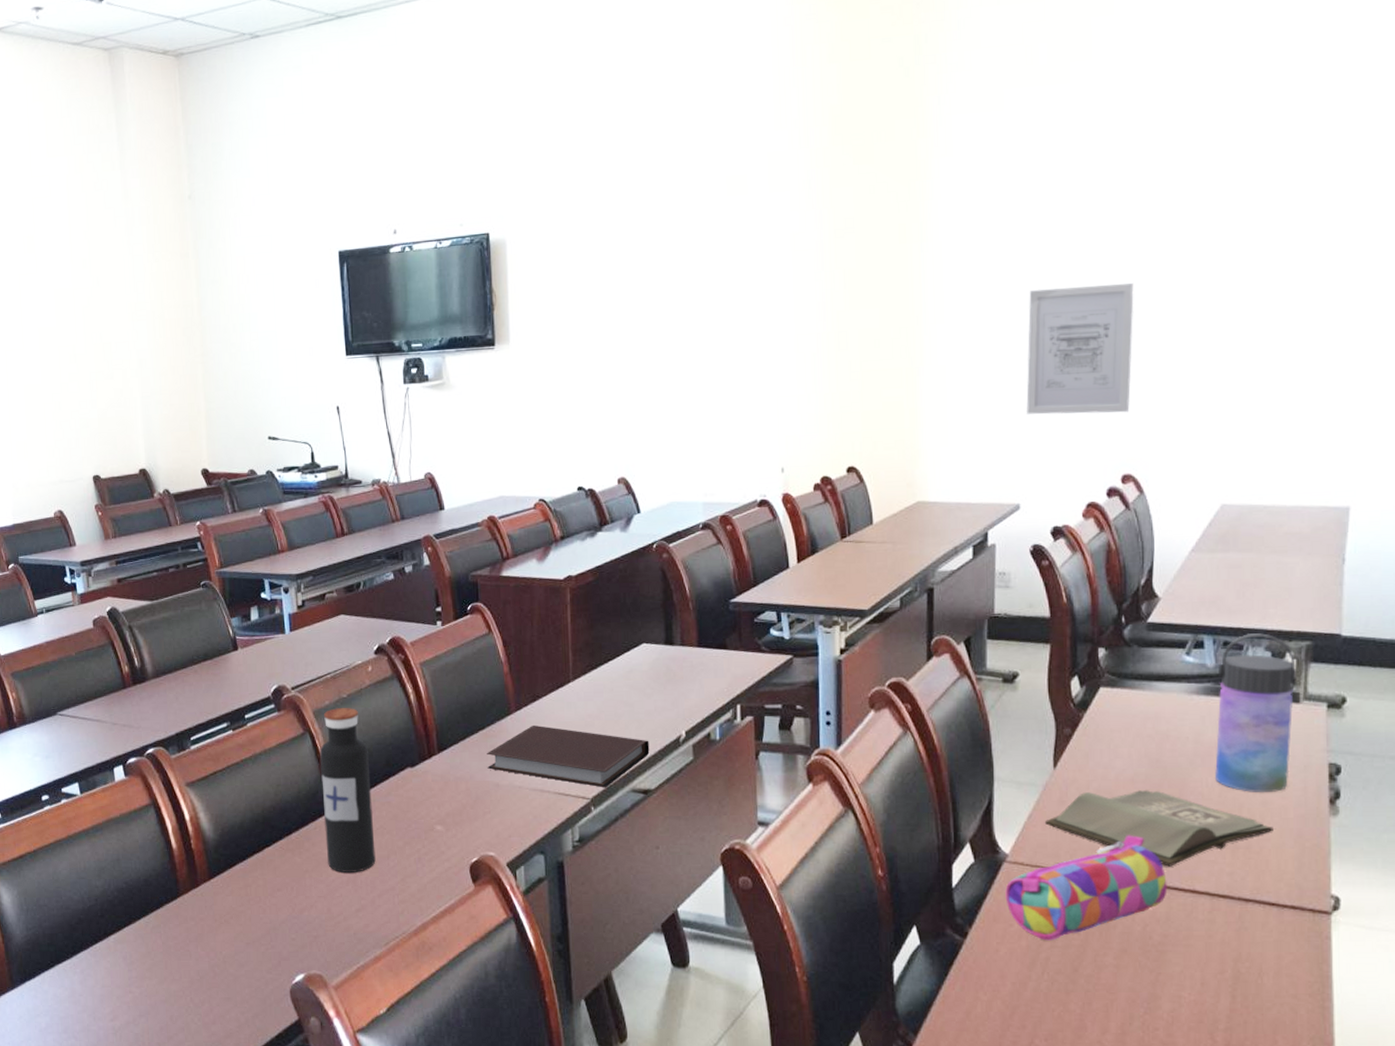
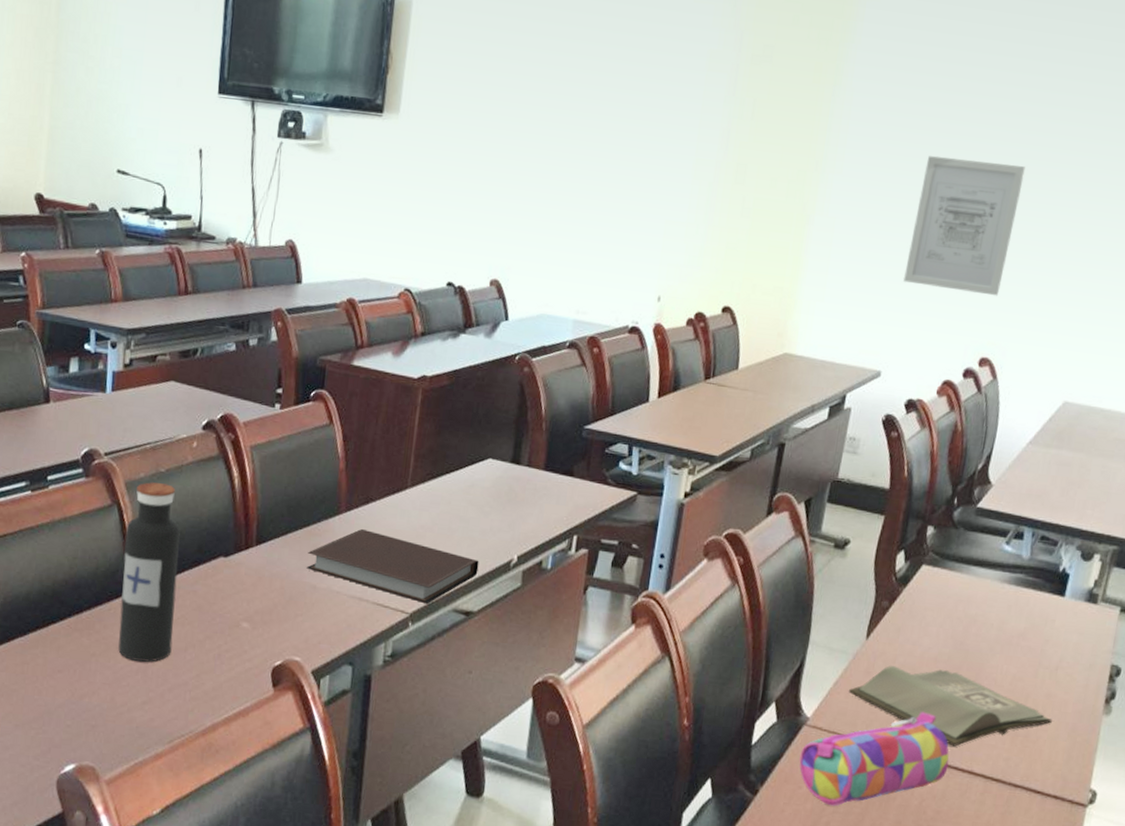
water bottle: present [1215,633,1297,792] -> none [1010,531,1101,686]

